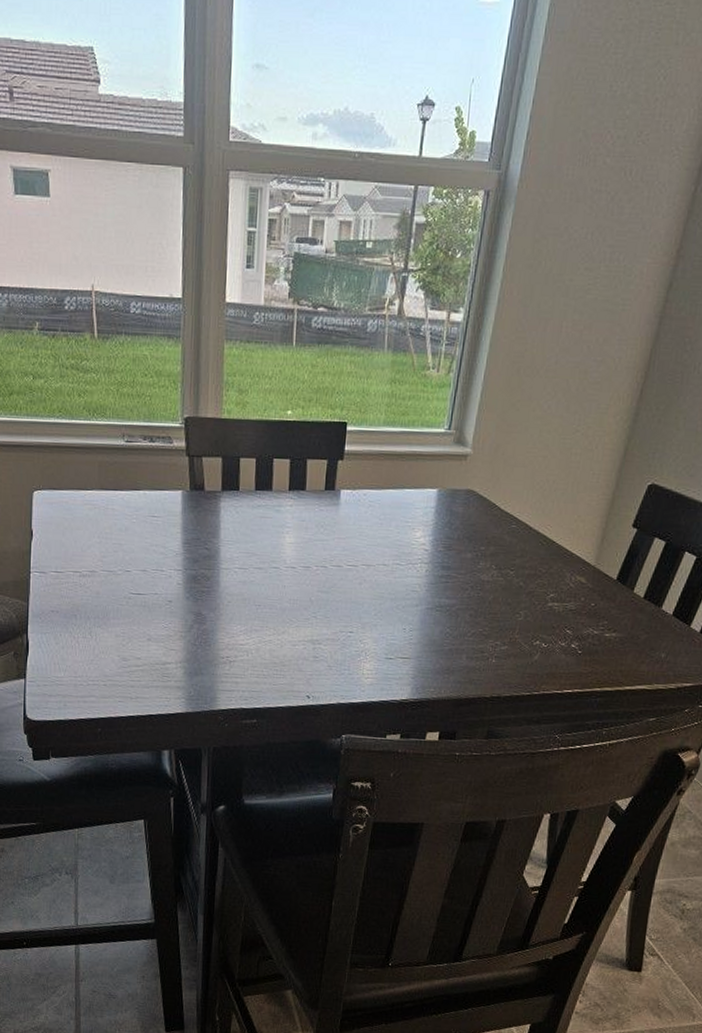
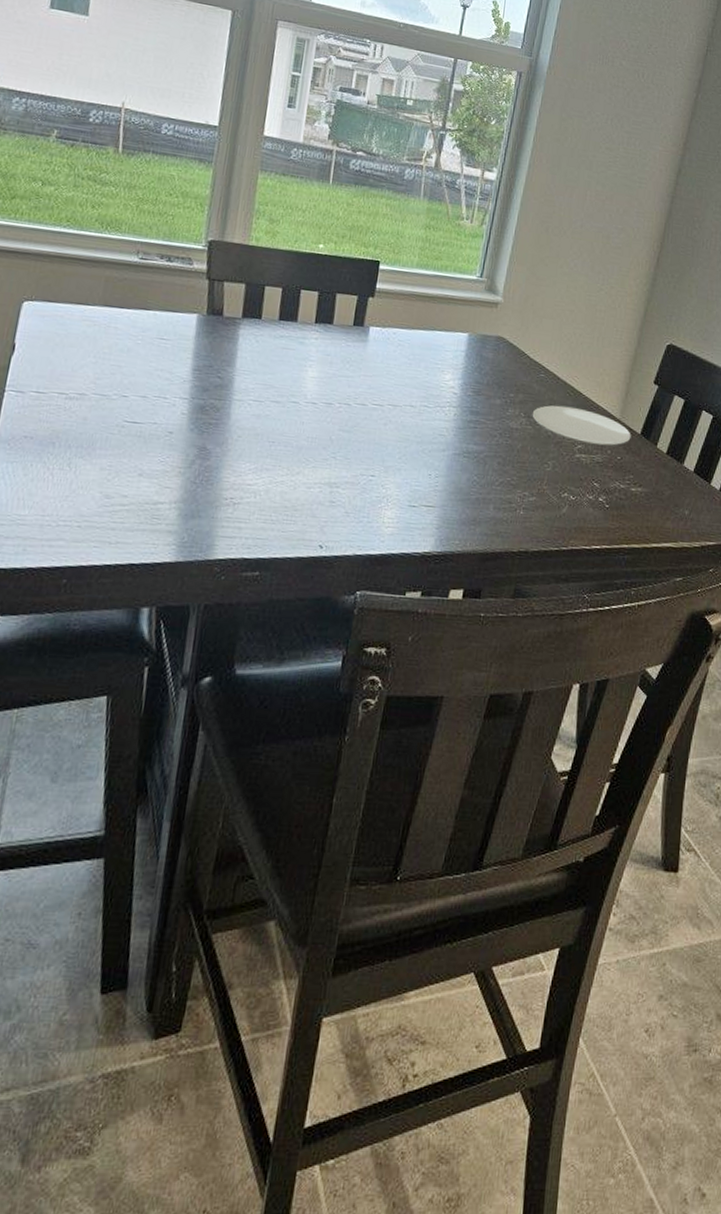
plate: none [503,555,607,594] -> present [532,405,631,447]

